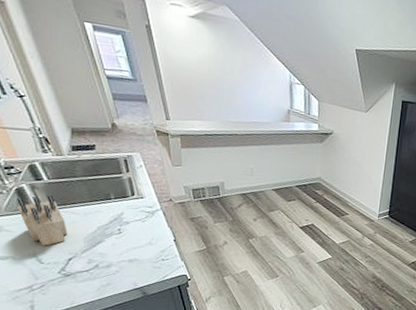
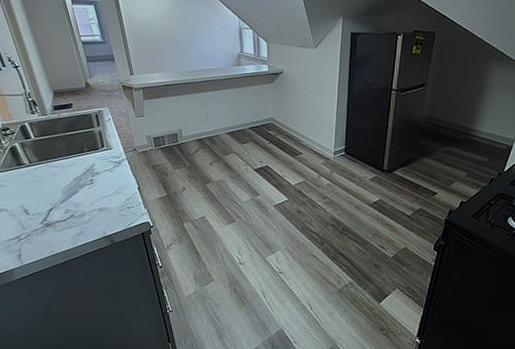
knife block: present [17,194,68,246] -> none [11,151,49,198]

